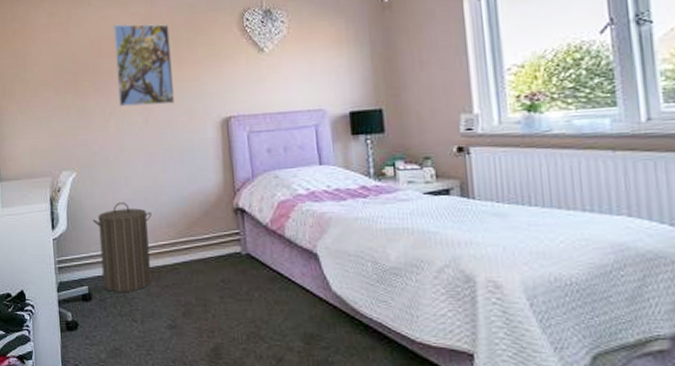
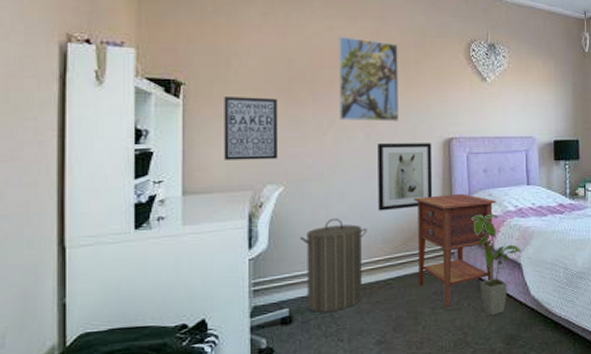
wall art: none [24,91,69,150] -> present [224,97,279,160]
wall art: none [156,123,214,195] -> present [378,143,433,211]
nightstand: none [194,175,286,297] -> present [414,193,496,307]
house plant: none [257,197,318,311] -> present [471,213,522,316]

